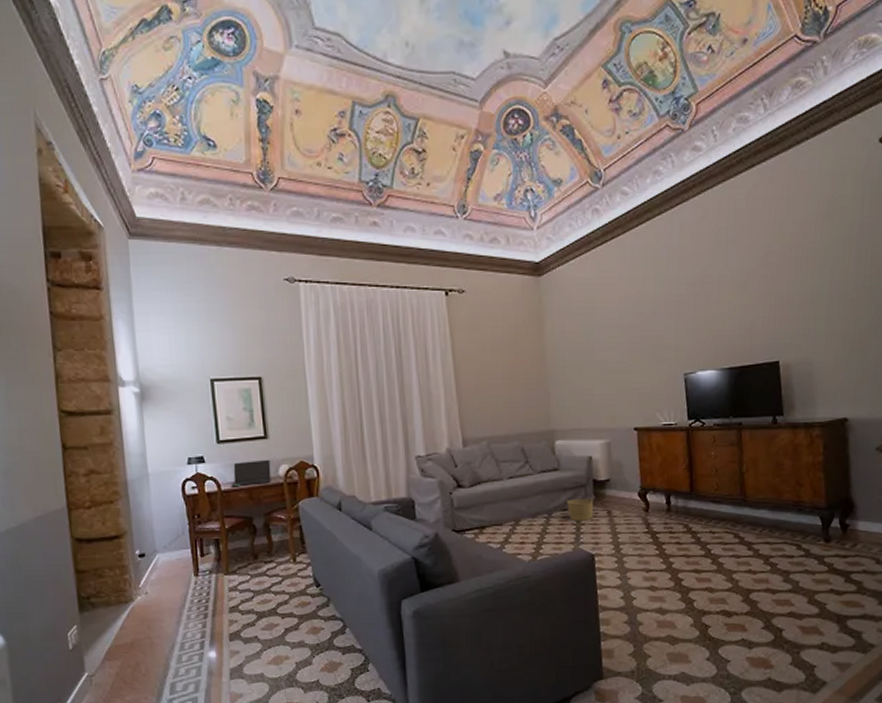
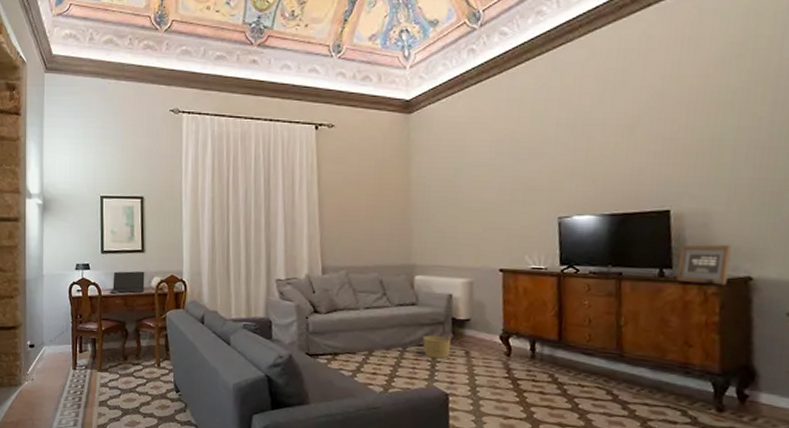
picture frame: none [787,389,830,428] -> present [676,244,732,286]

